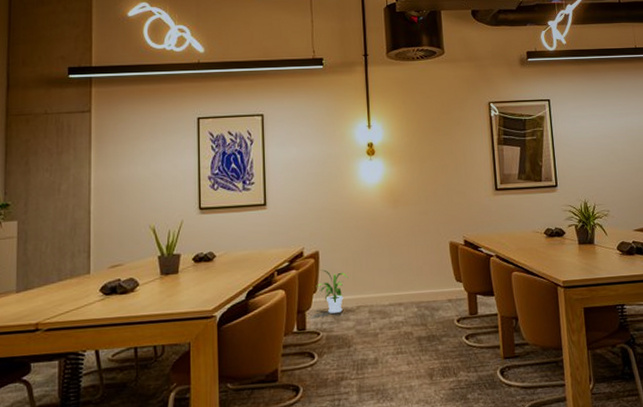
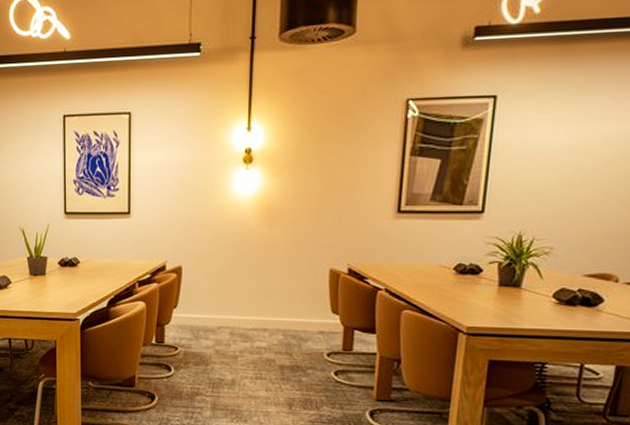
house plant: present [316,269,349,313] -> none [176,285,212,331]

